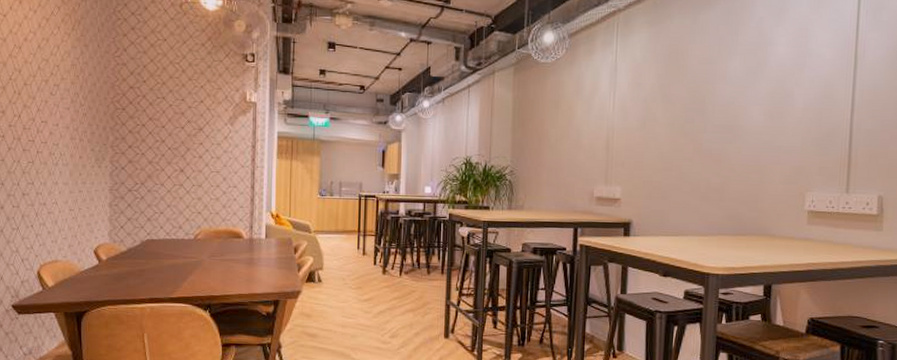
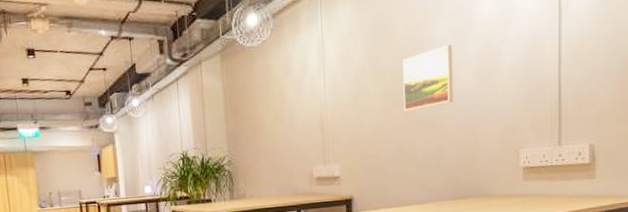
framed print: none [691,81,745,142] -> present [403,44,453,111]

